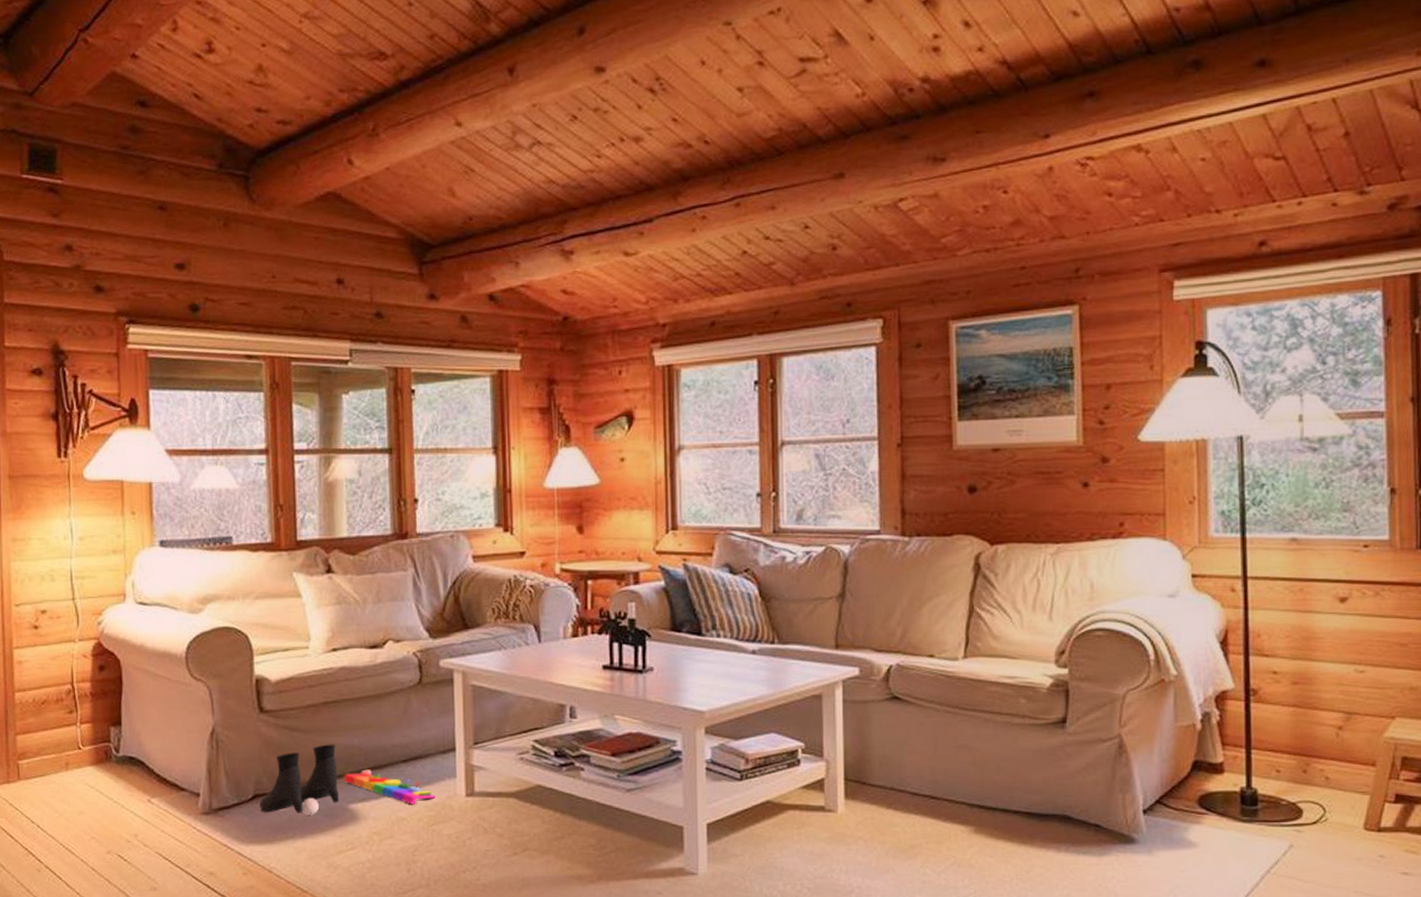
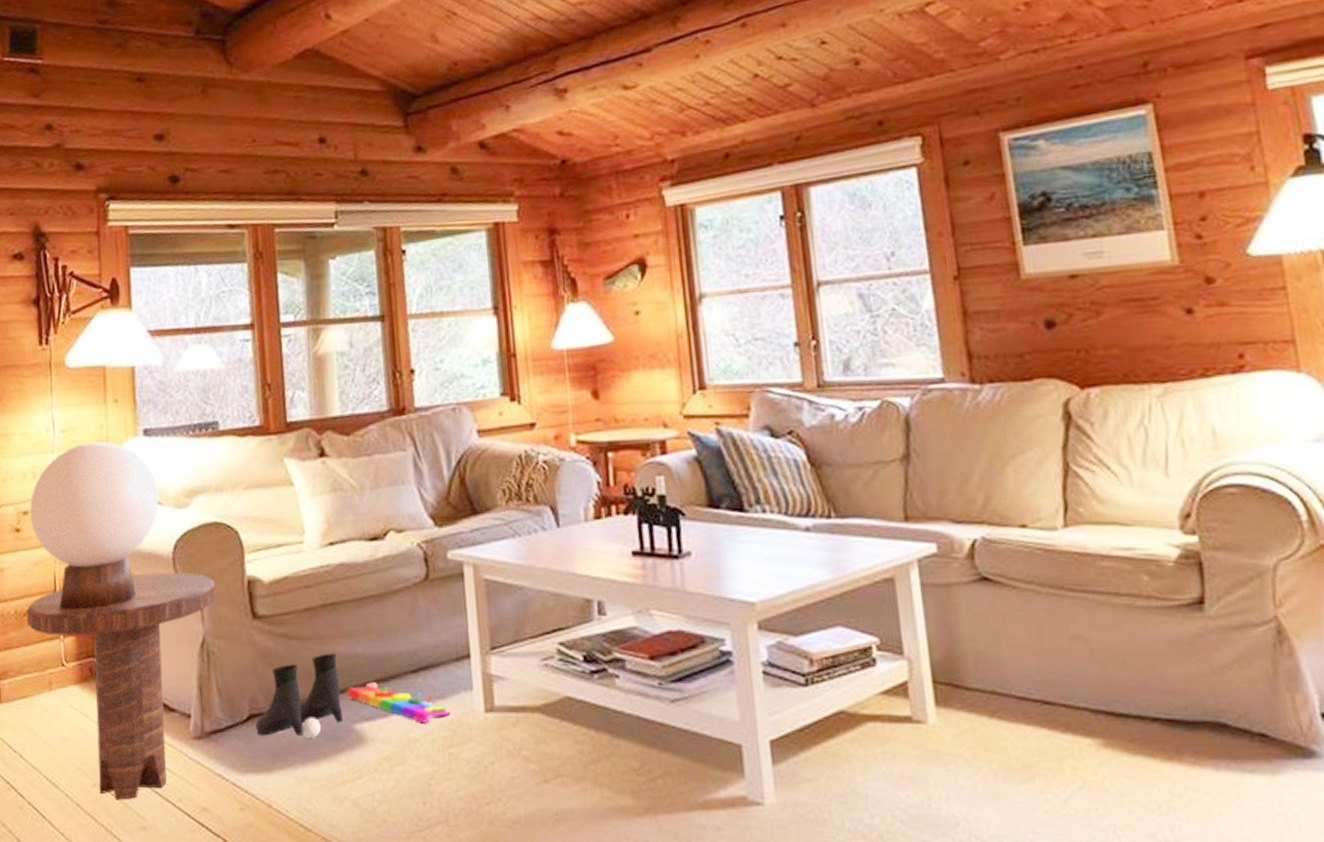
side table: none [44,669,226,865] -> present [26,572,216,800]
table lamp: none [48,549,173,701] -> present [30,441,158,610]

